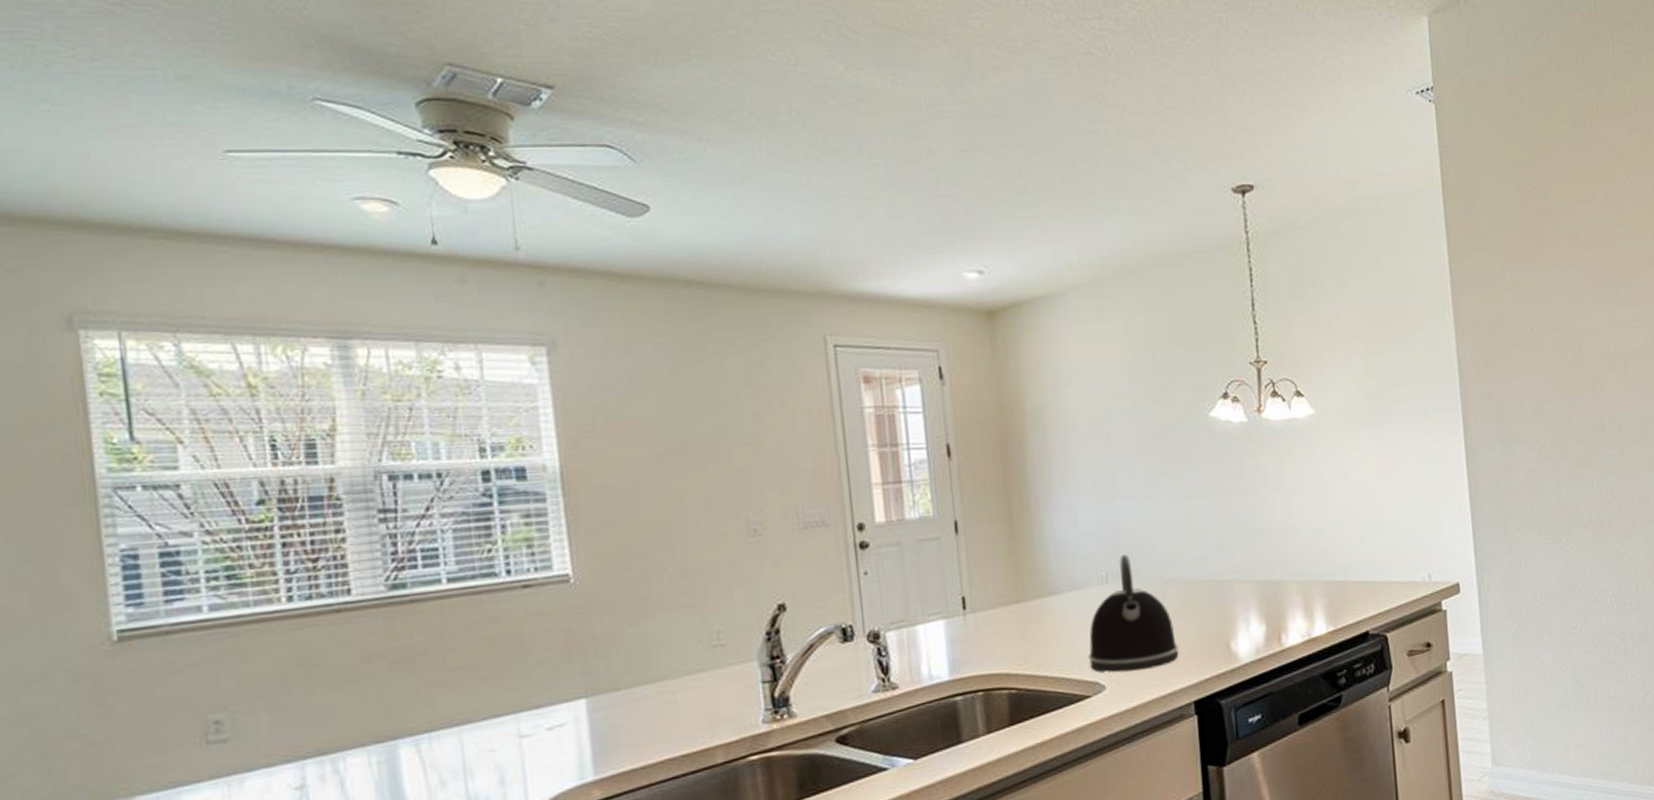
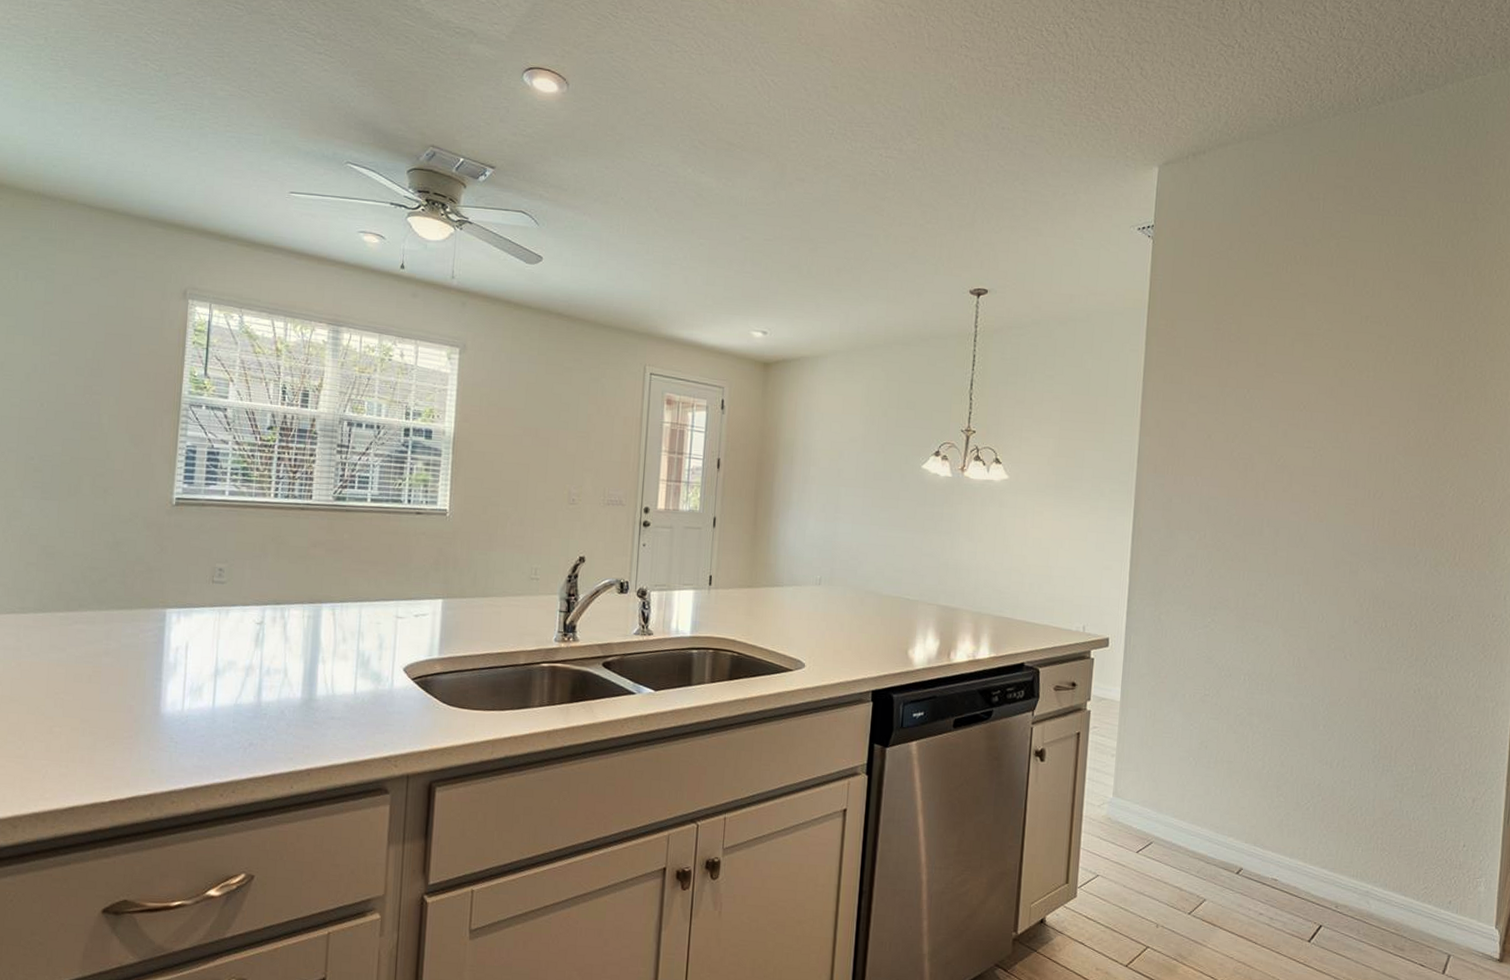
kettle: present [1088,554,1180,673] -> none [795,565,867,659]

